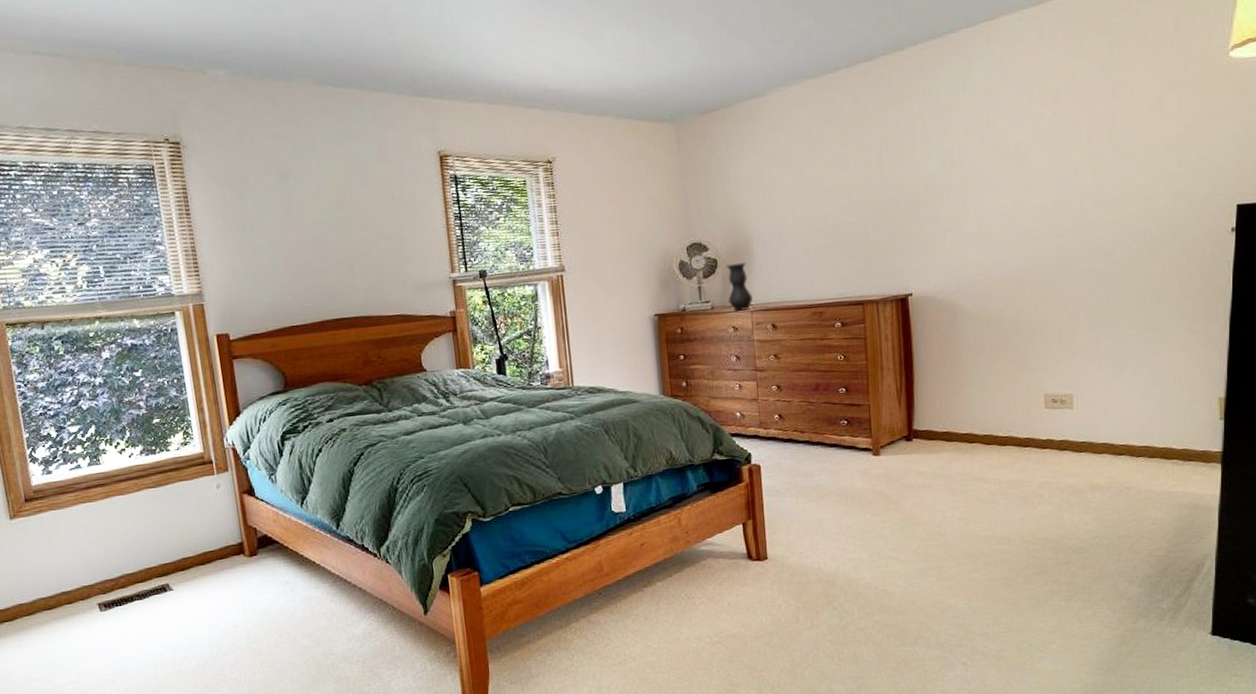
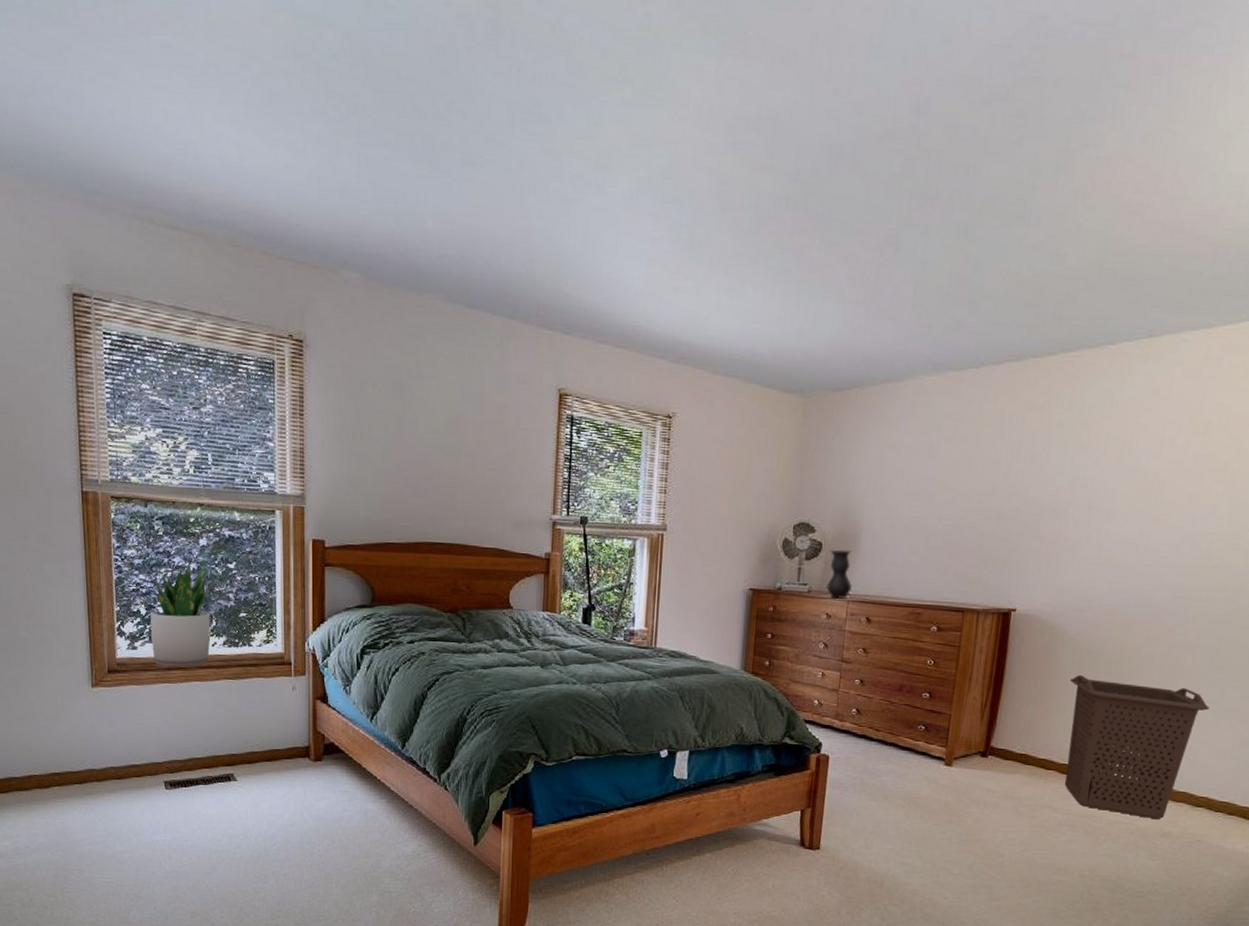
planter: none [57,374,128,486] -> present [151,561,212,667]
laundry basket: none [976,343,1111,475] -> present [1064,674,1209,820]

